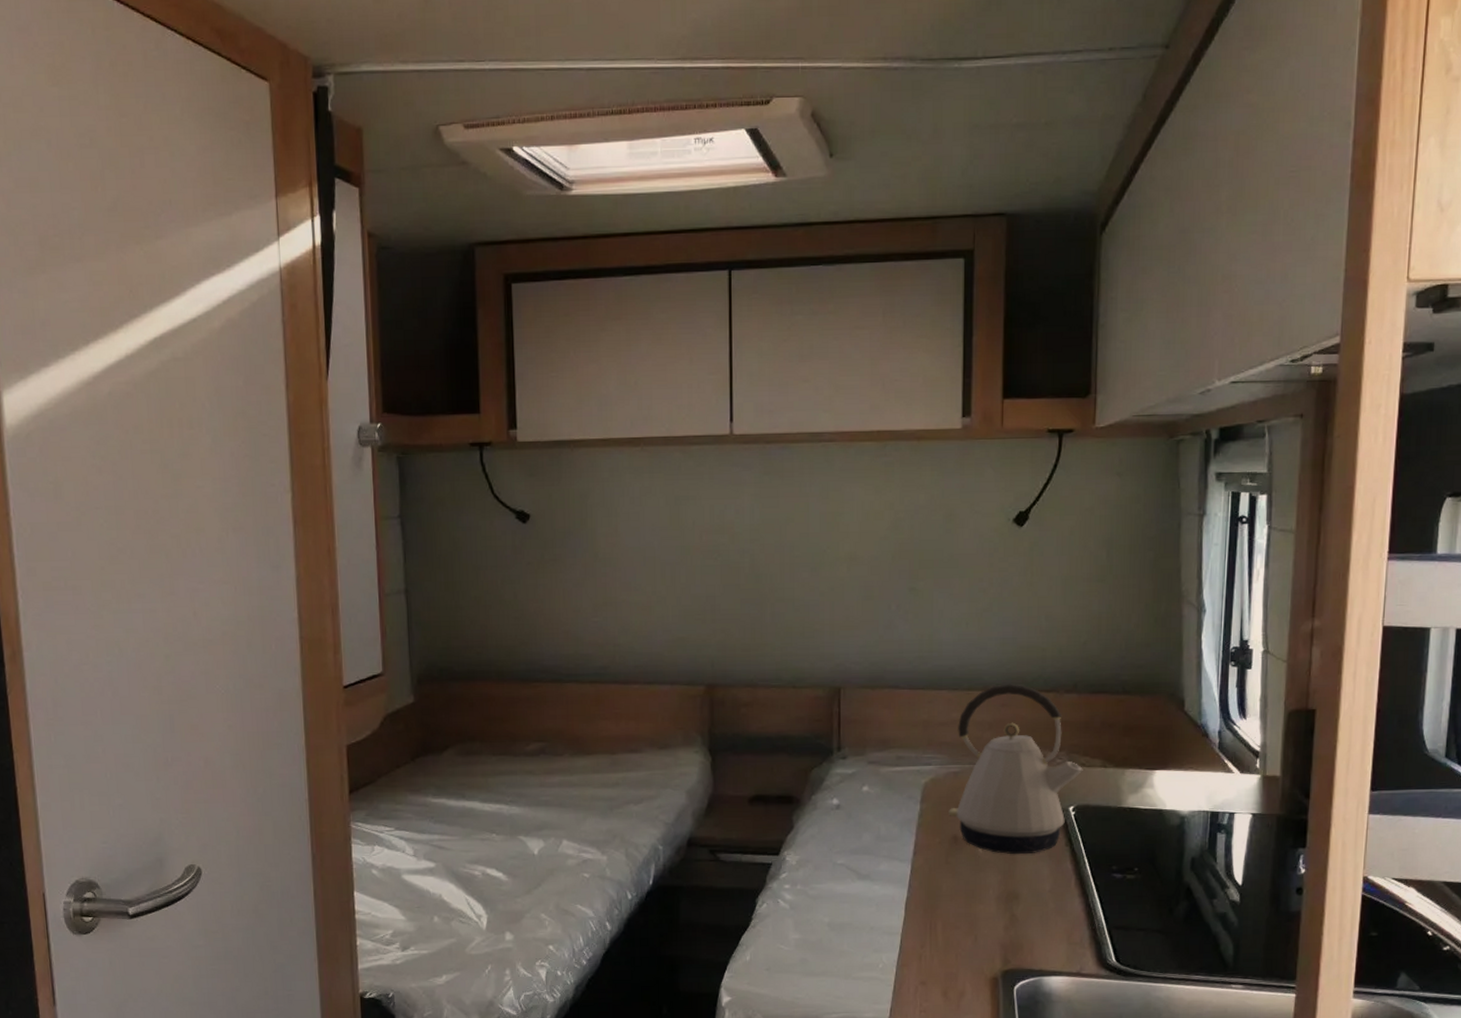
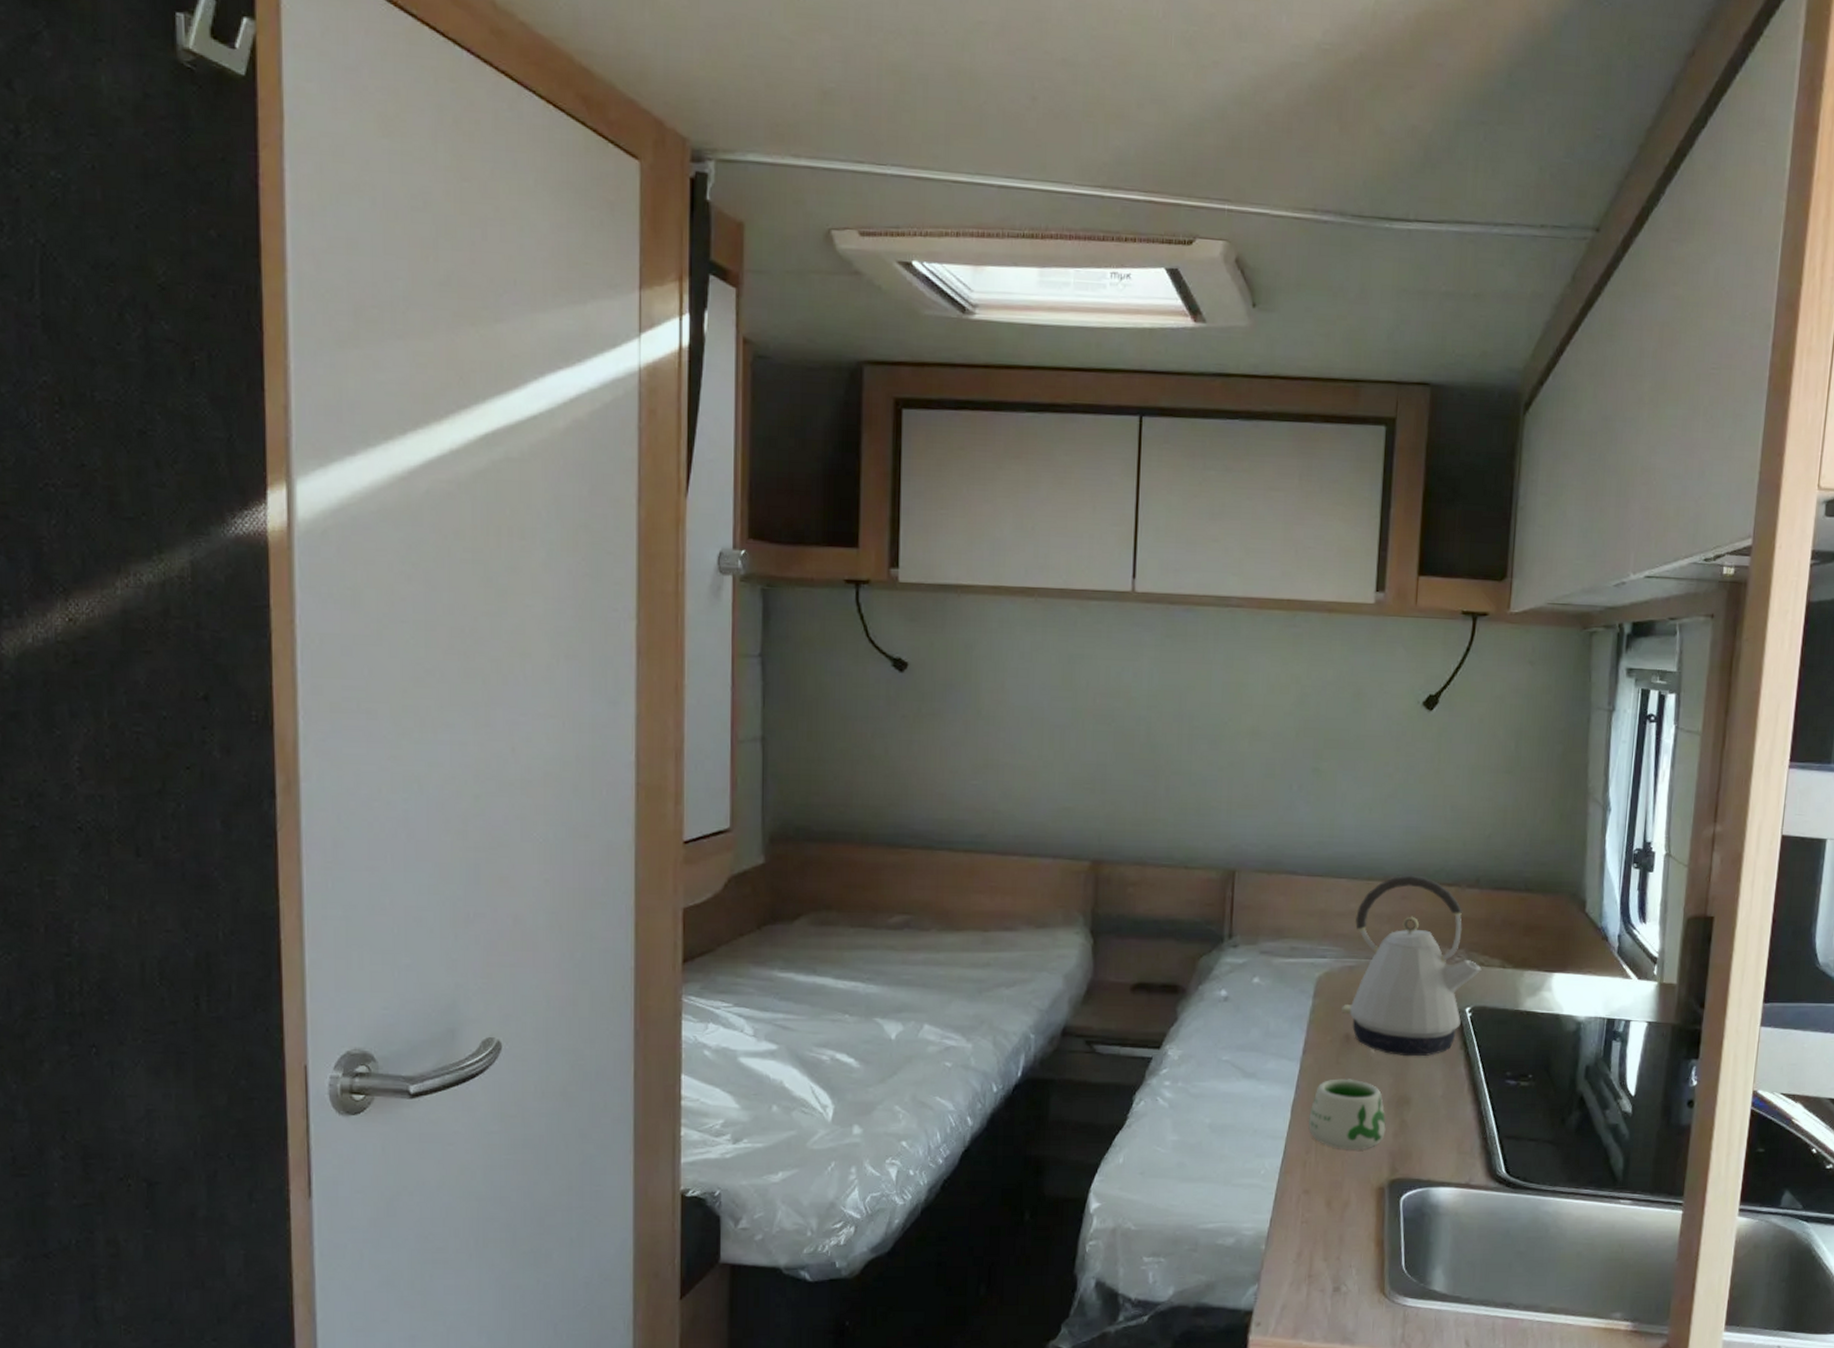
mug: none [922,877,997,943] -> present [1308,1078,1386,1149]

